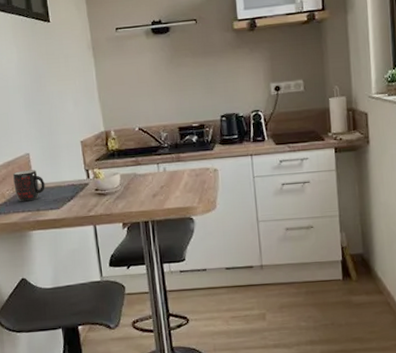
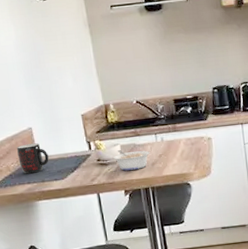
legume: none [111,180,151,202] -> present [112,150,150,171]

